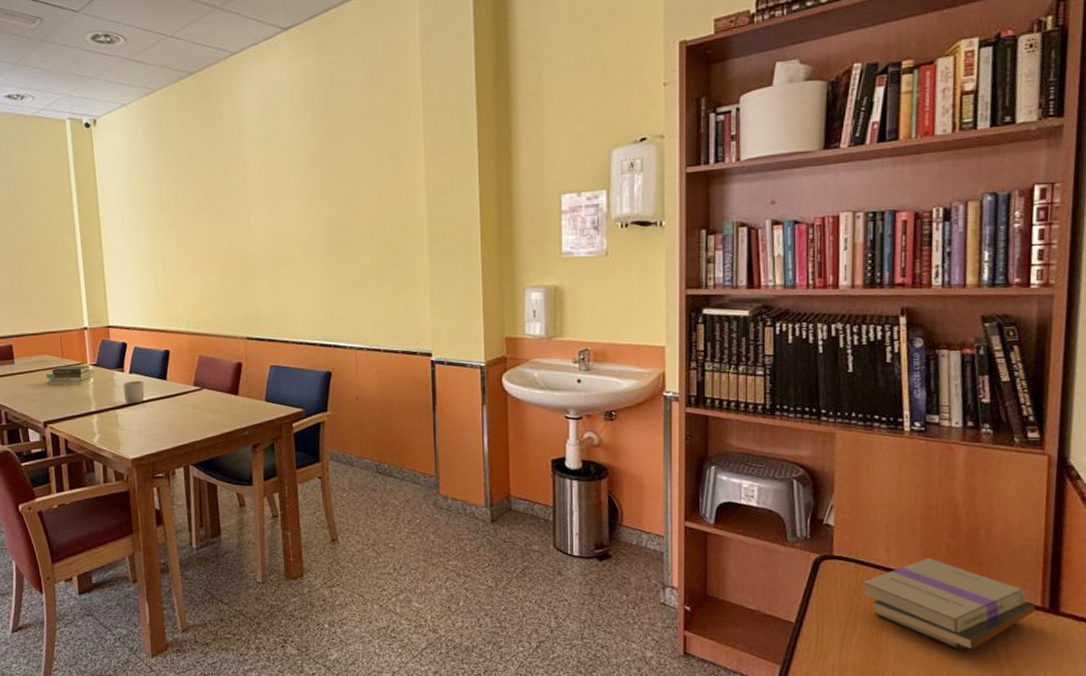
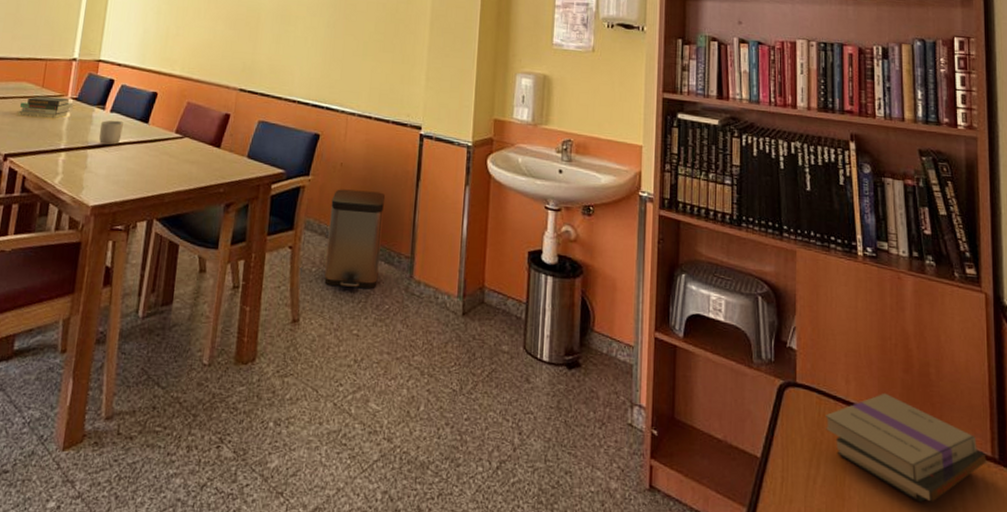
pedal bin: none [352,419,406,508] -> present [324,189,386,290]

